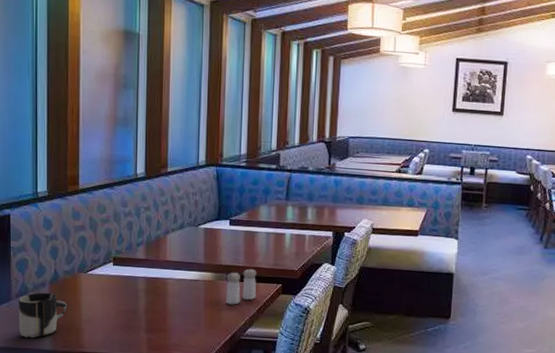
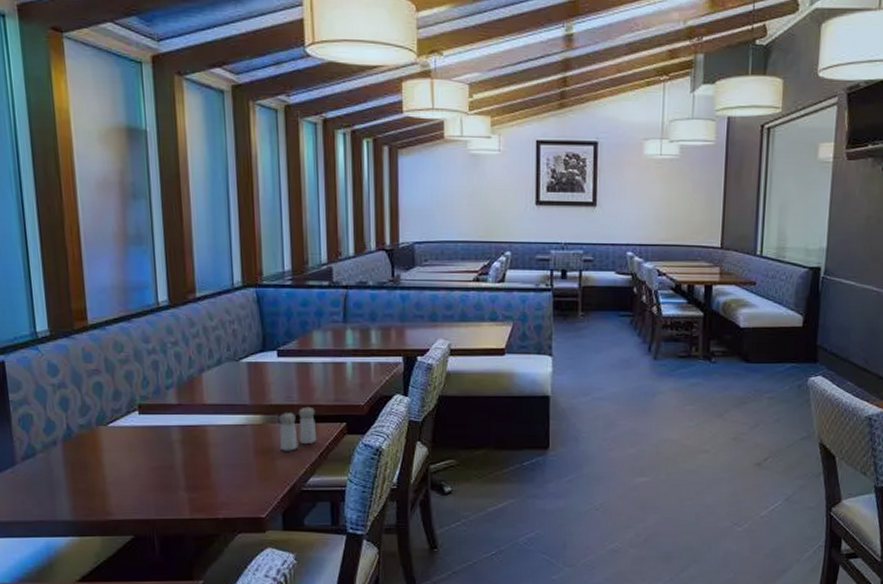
cup: present [18,292,68,338] -> none [25,452,87,508]

